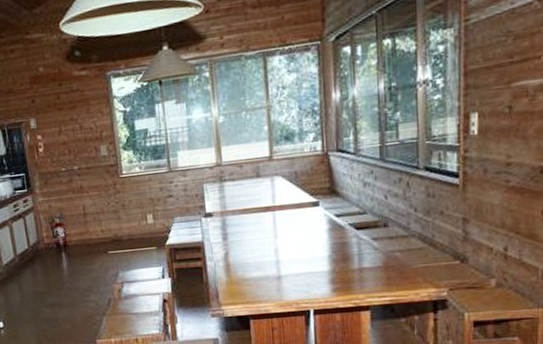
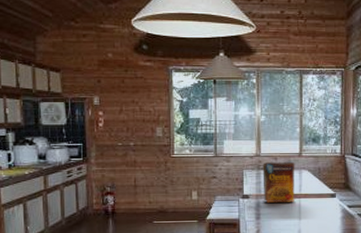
cereal box: none [225,167,270,220] -> present [262,161,297,203]

